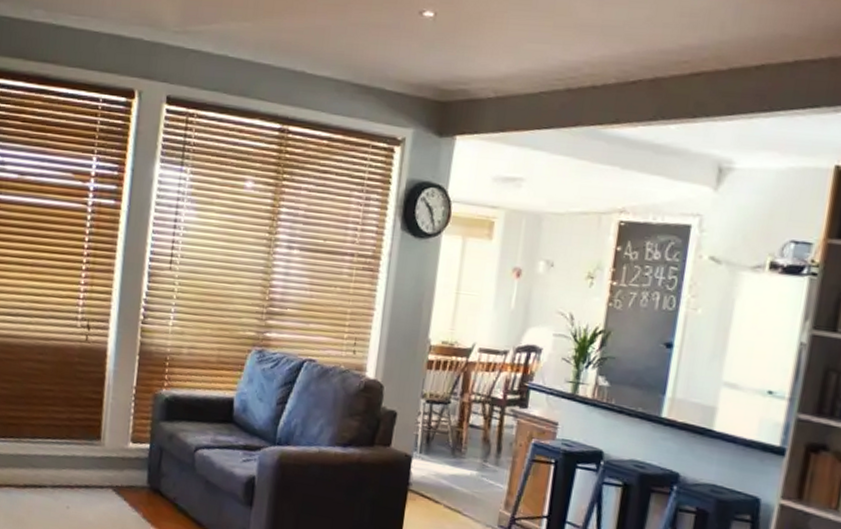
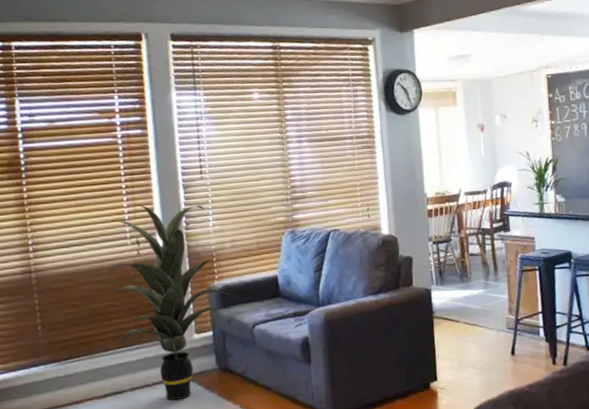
indoor plant: none [48,282,177,511] -> present [110,203,230,400]

